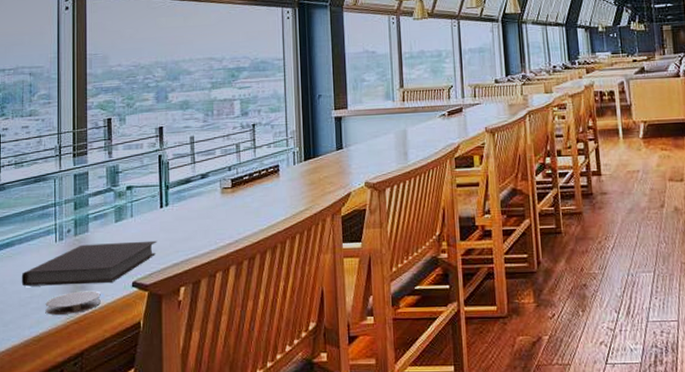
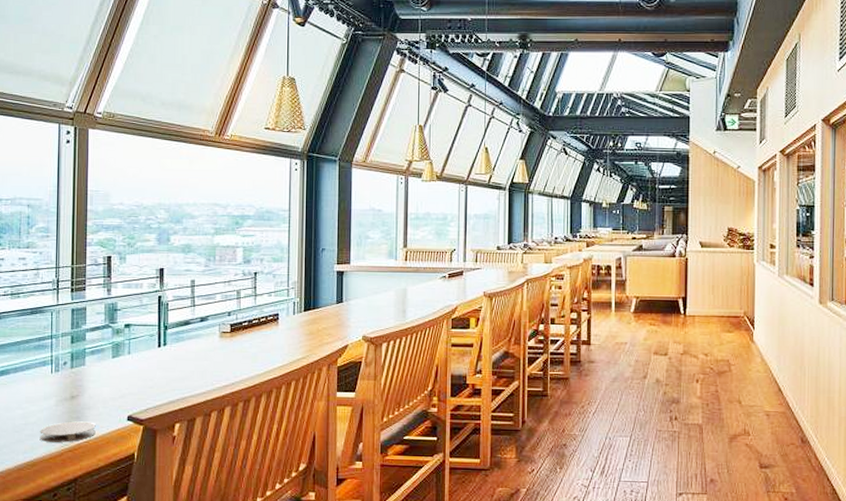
notebook: present [21,240,158,287] -> none [16,377,154,415]

